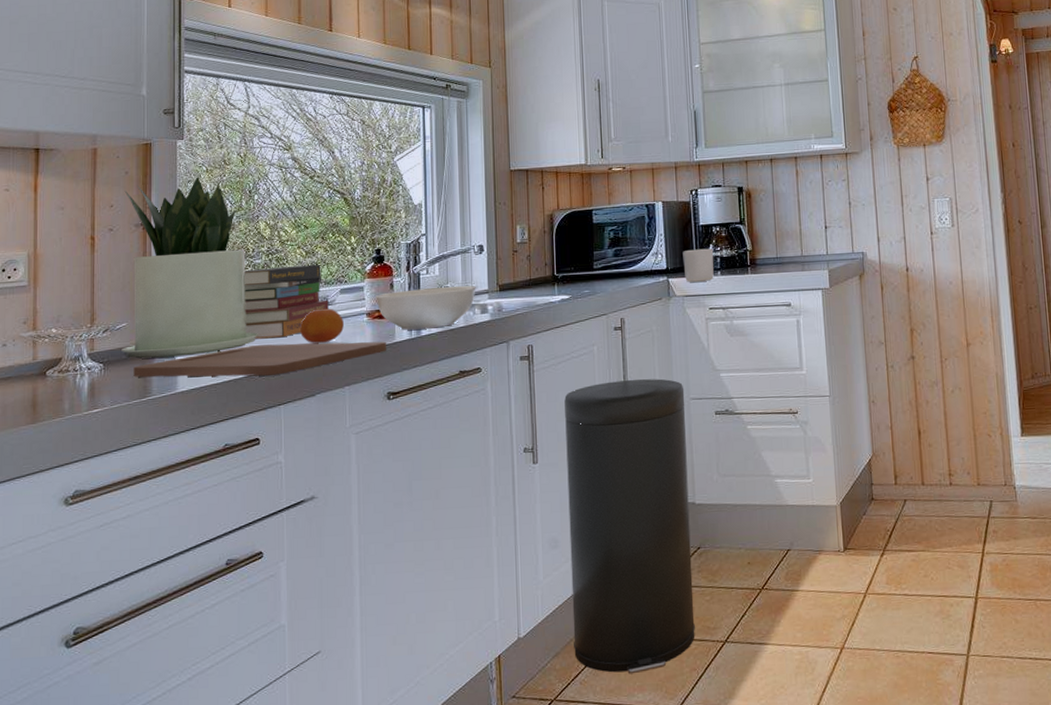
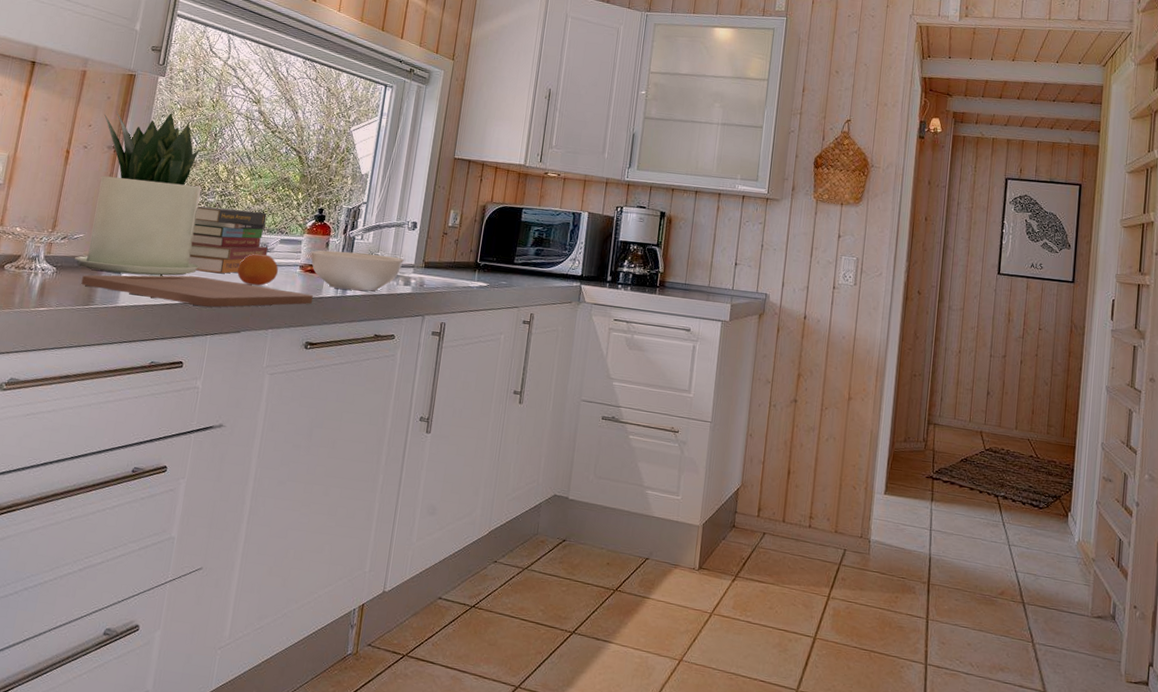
pedal bin: present [564,379,695,674] -> none [432,370,578,646]
mug: present [682,248,715,282] -> none [596,261,628,294]

